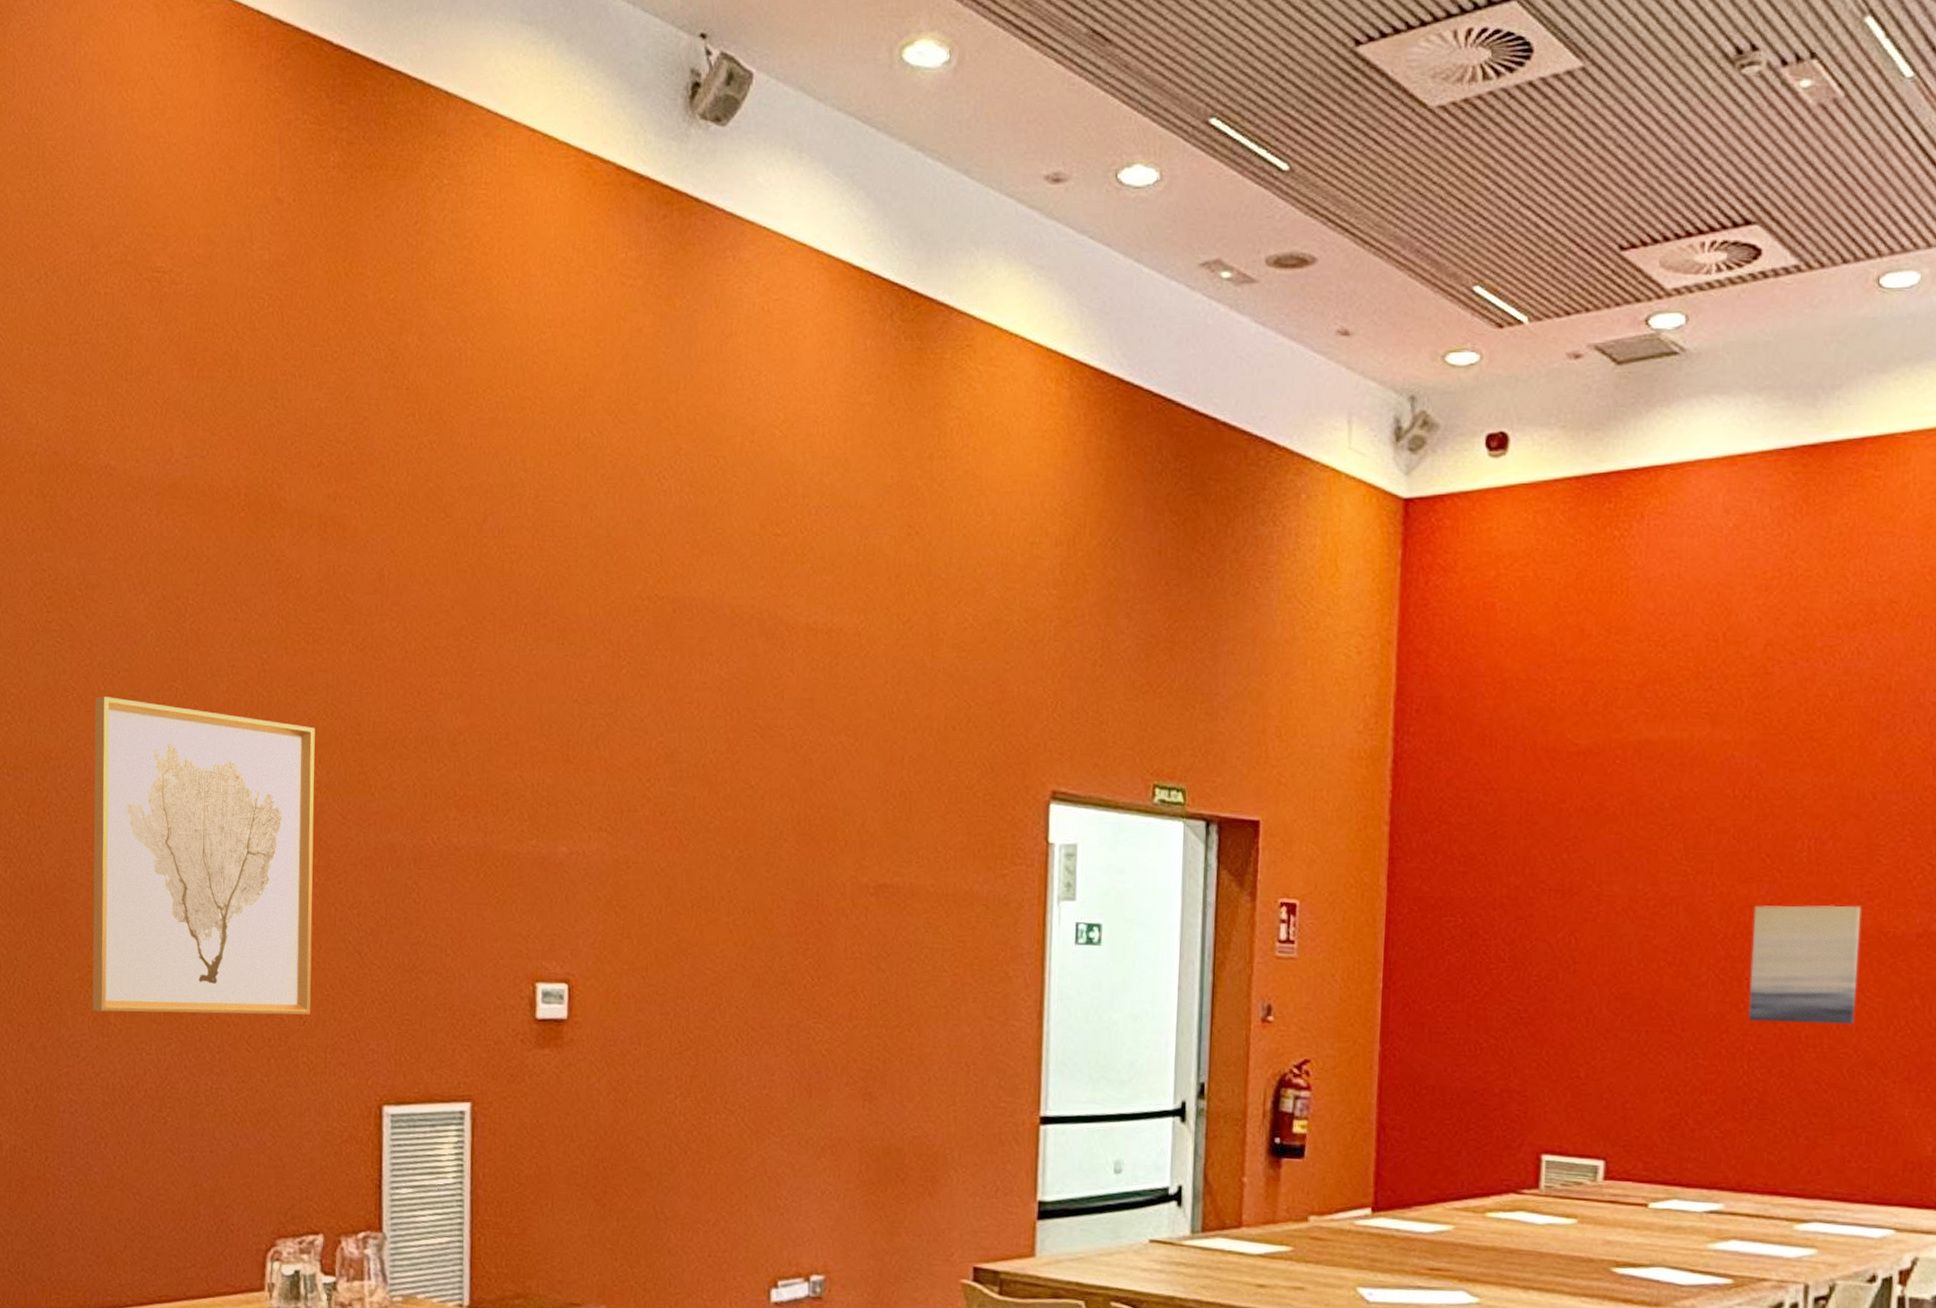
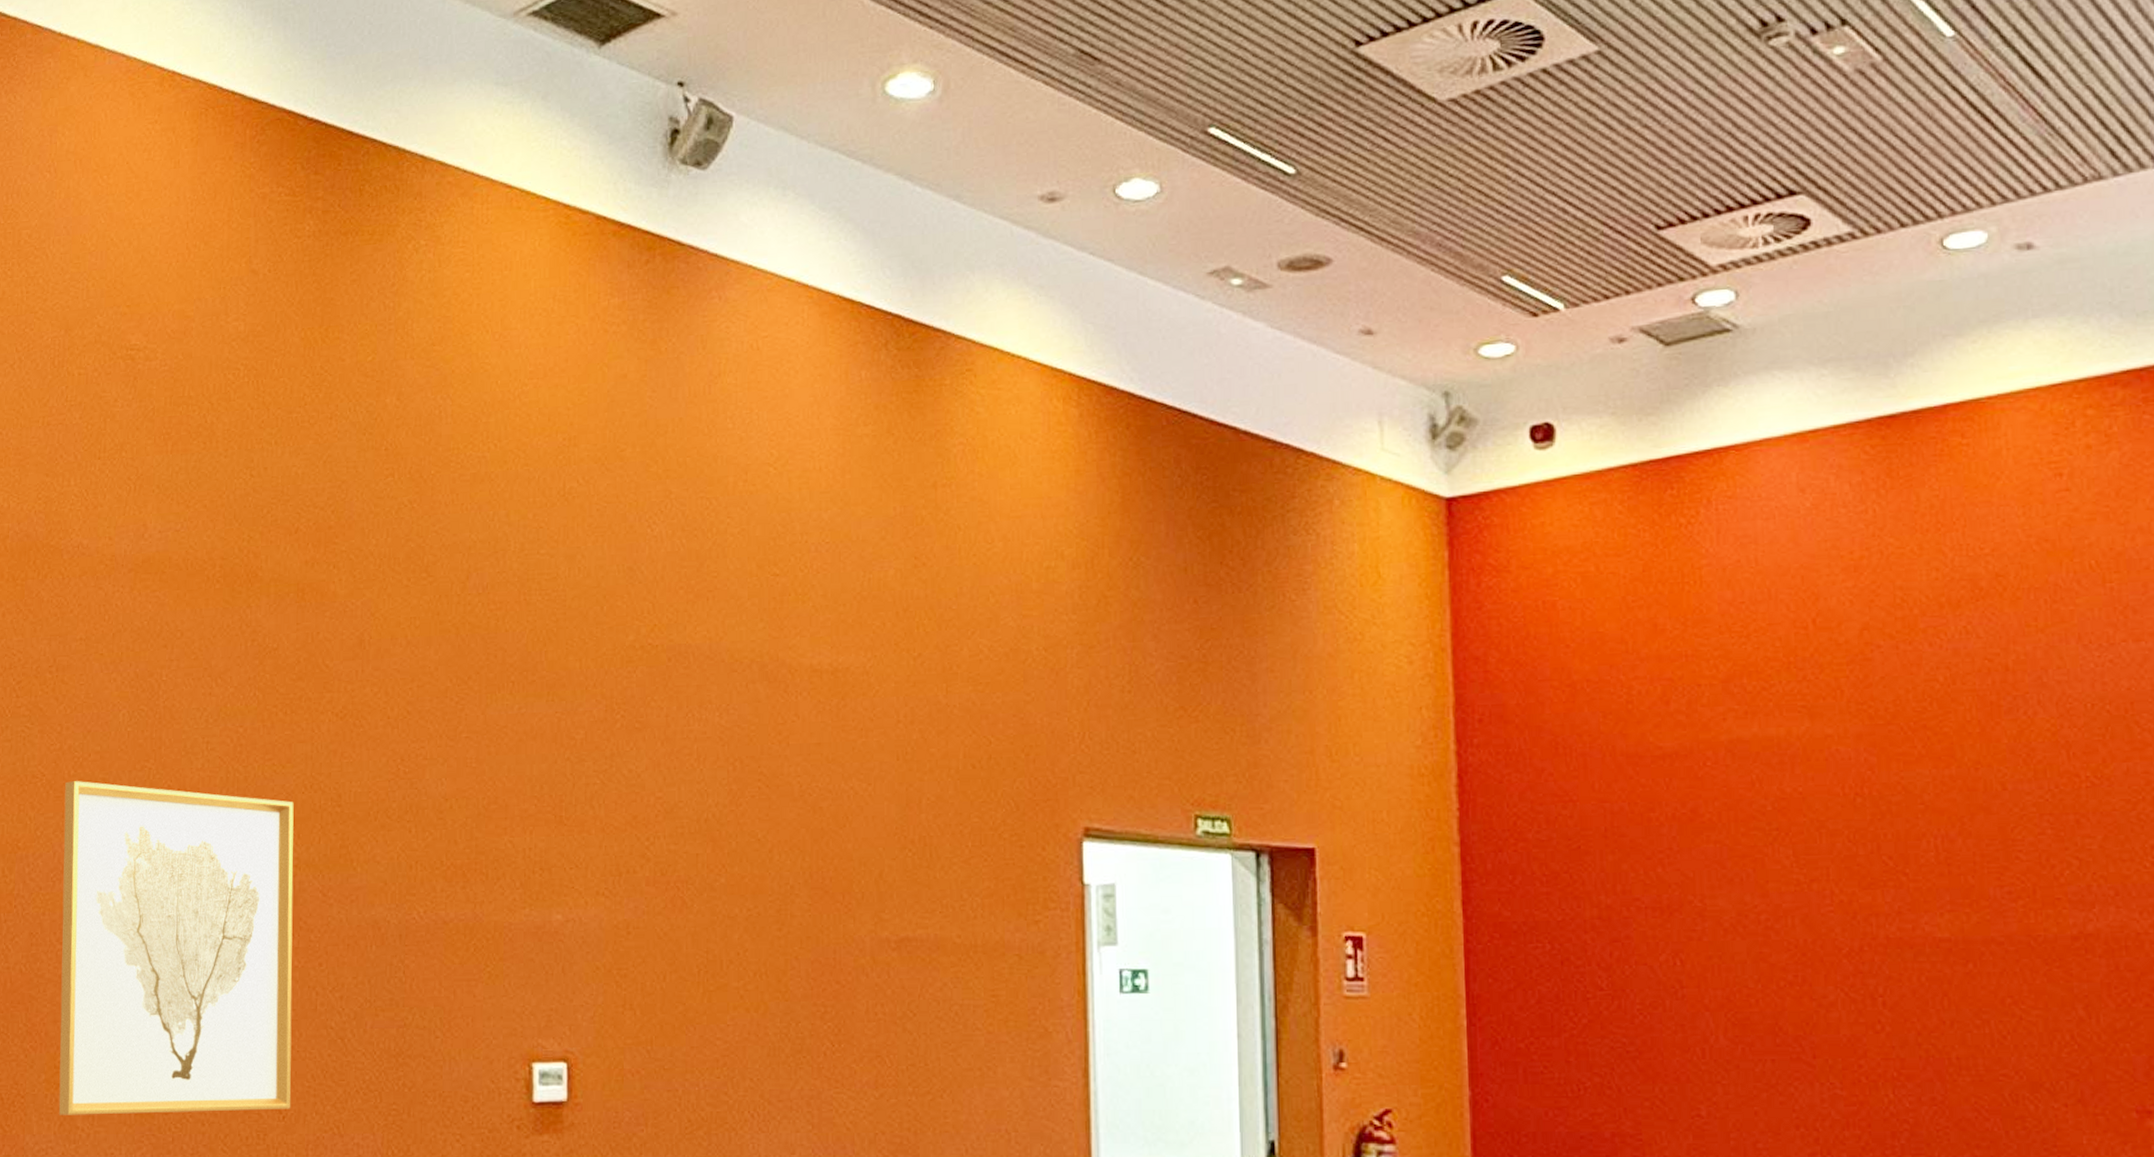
wall art: present [1748,905,1862,1024] -> none [1880,908,2012,1044]

